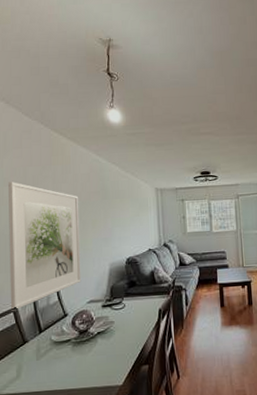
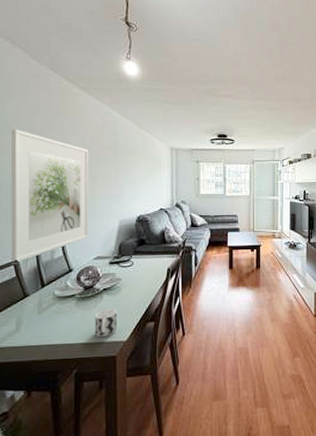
cup: none [90,352,112,382] -> present [94,309,117,337]

